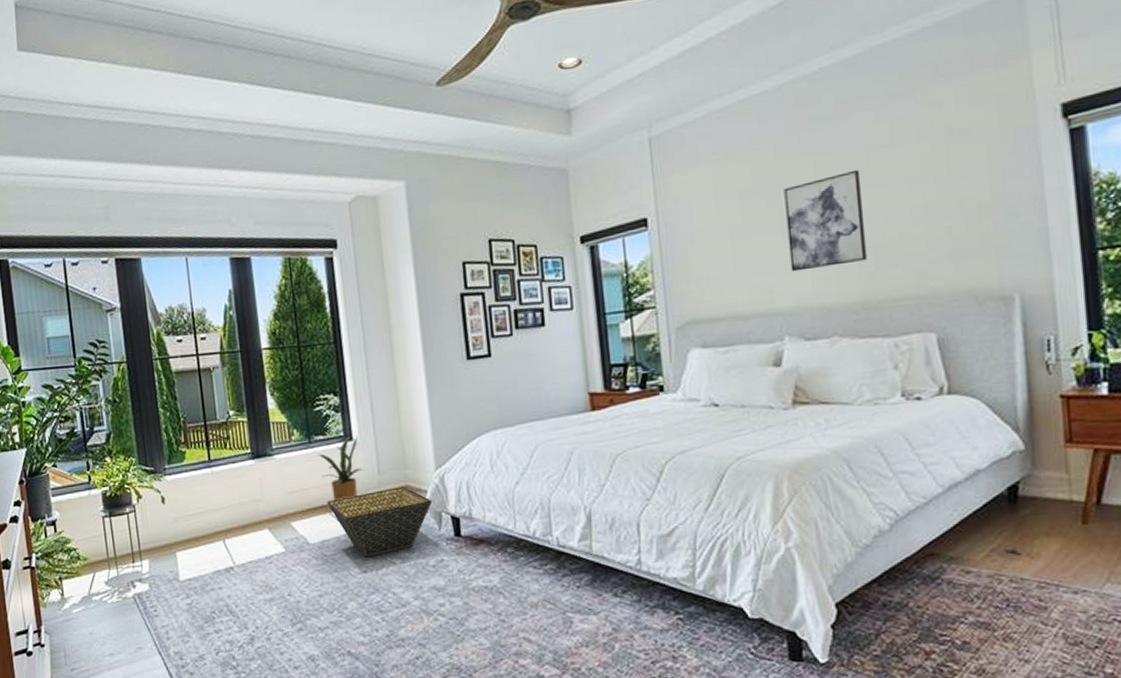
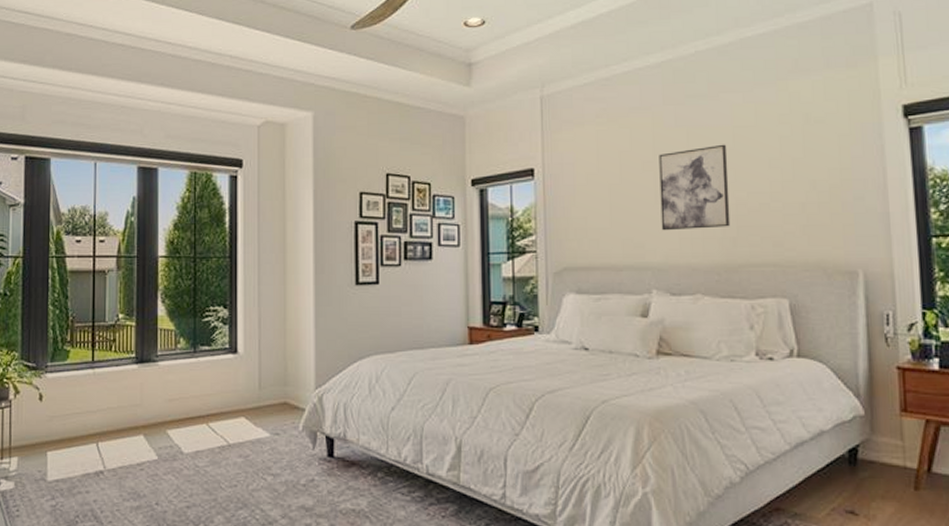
house plant: present [318,435,364,501] -> none [201,349,246,412]
basket: present [327,486,433,558] -> none [205,403,309,471]

